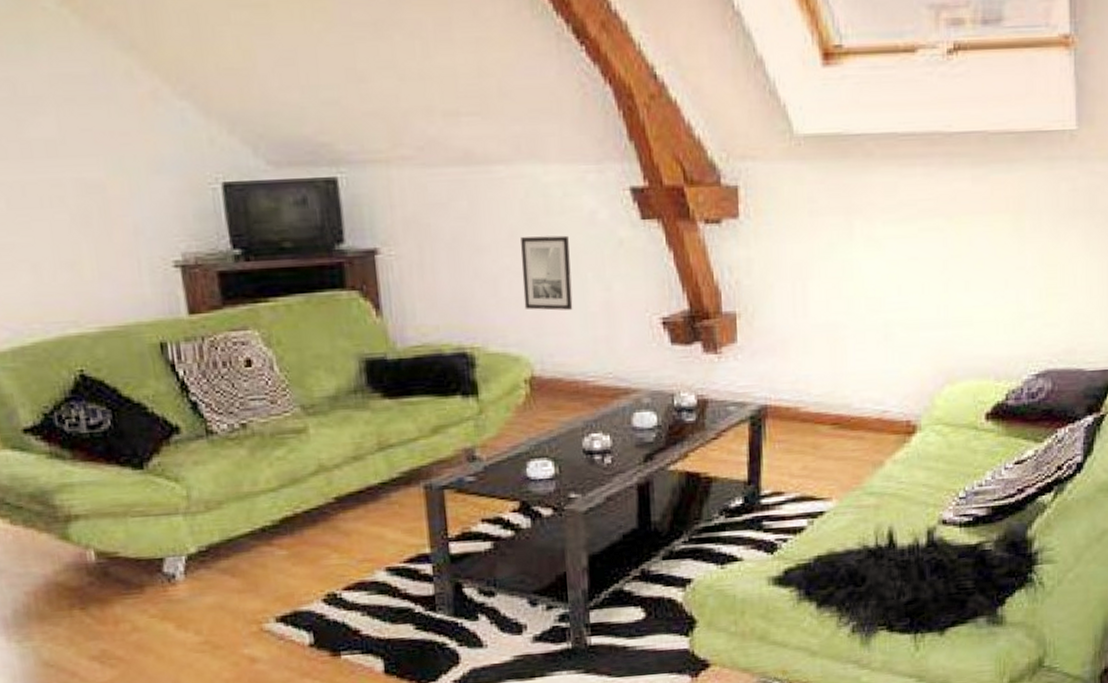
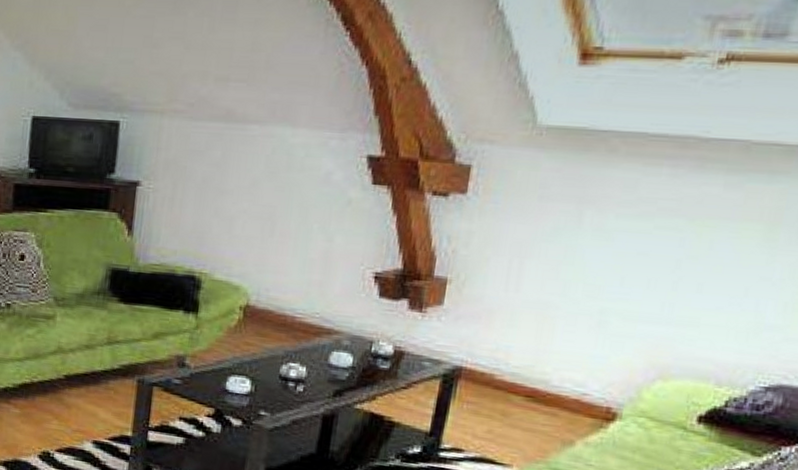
wall art: present [521,235,573,311] -> none [252,187,303,254]

